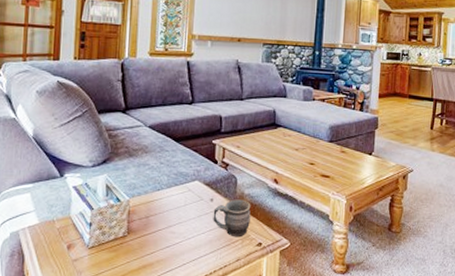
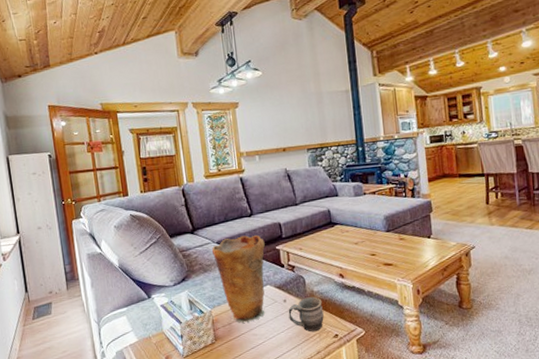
vase: none [142,123,201,218] -> present [212,235,266,323]

